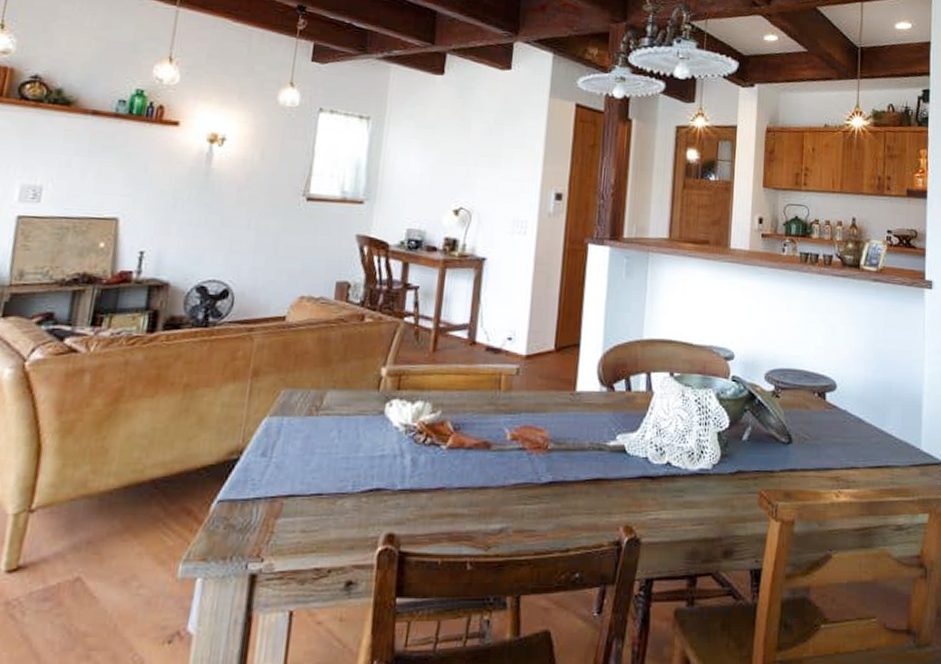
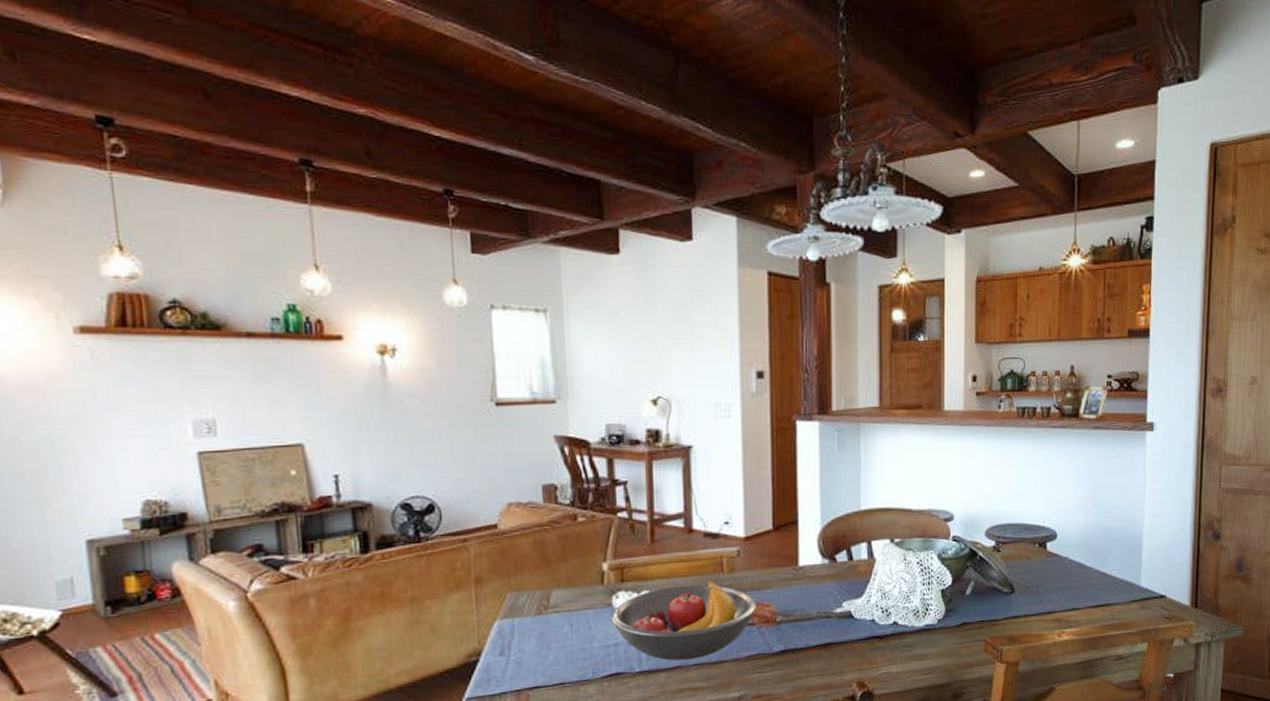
fruit bowl: none [381,397,530,481] -> present [611,580,757,661]

